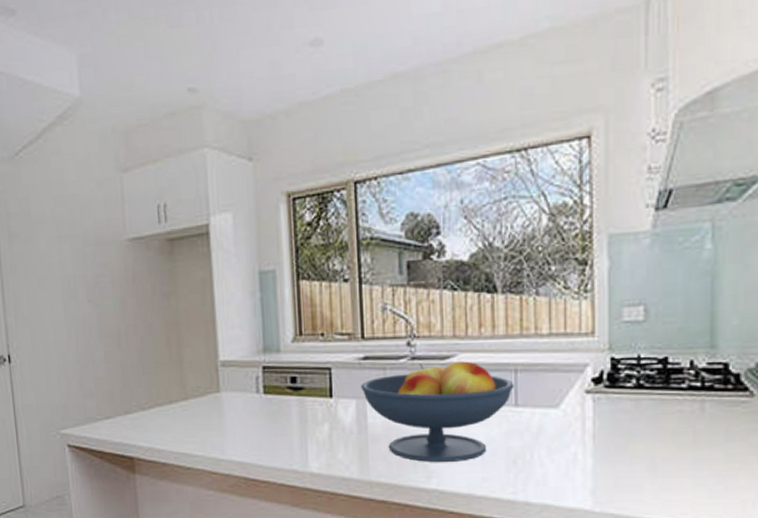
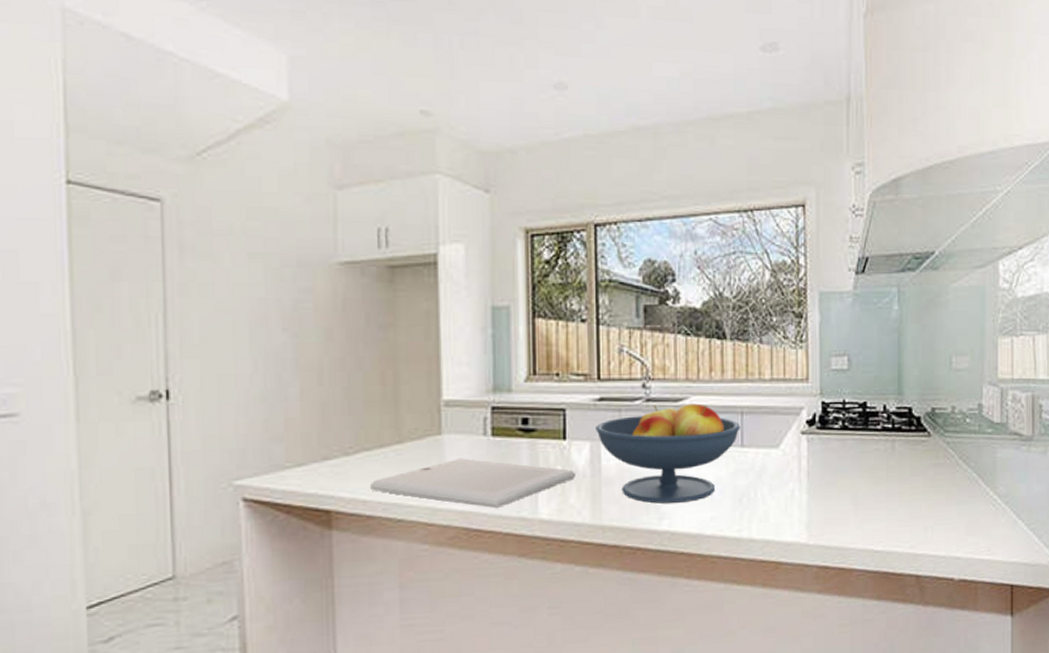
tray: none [162,414,343,460] -> present [369,458,575,508]

